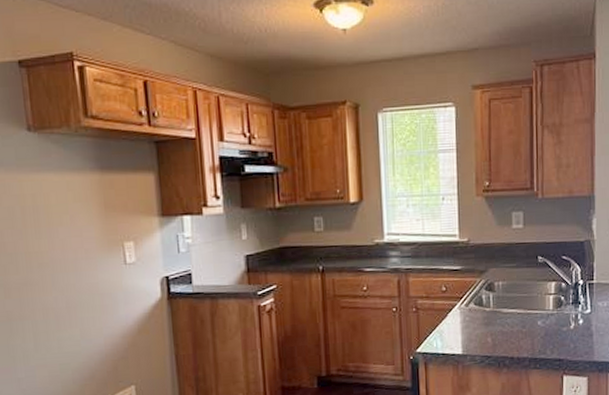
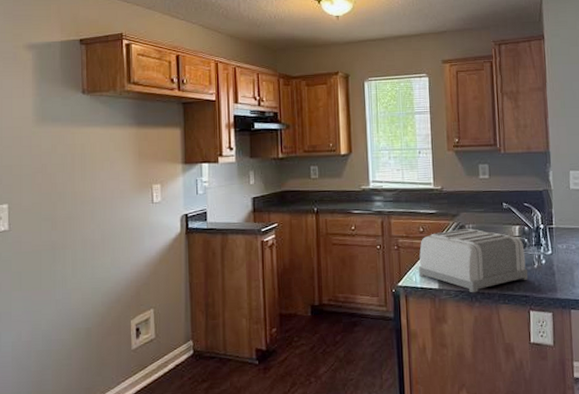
toaster: none [440,285,563,358] -> present [419,228,528,293]

